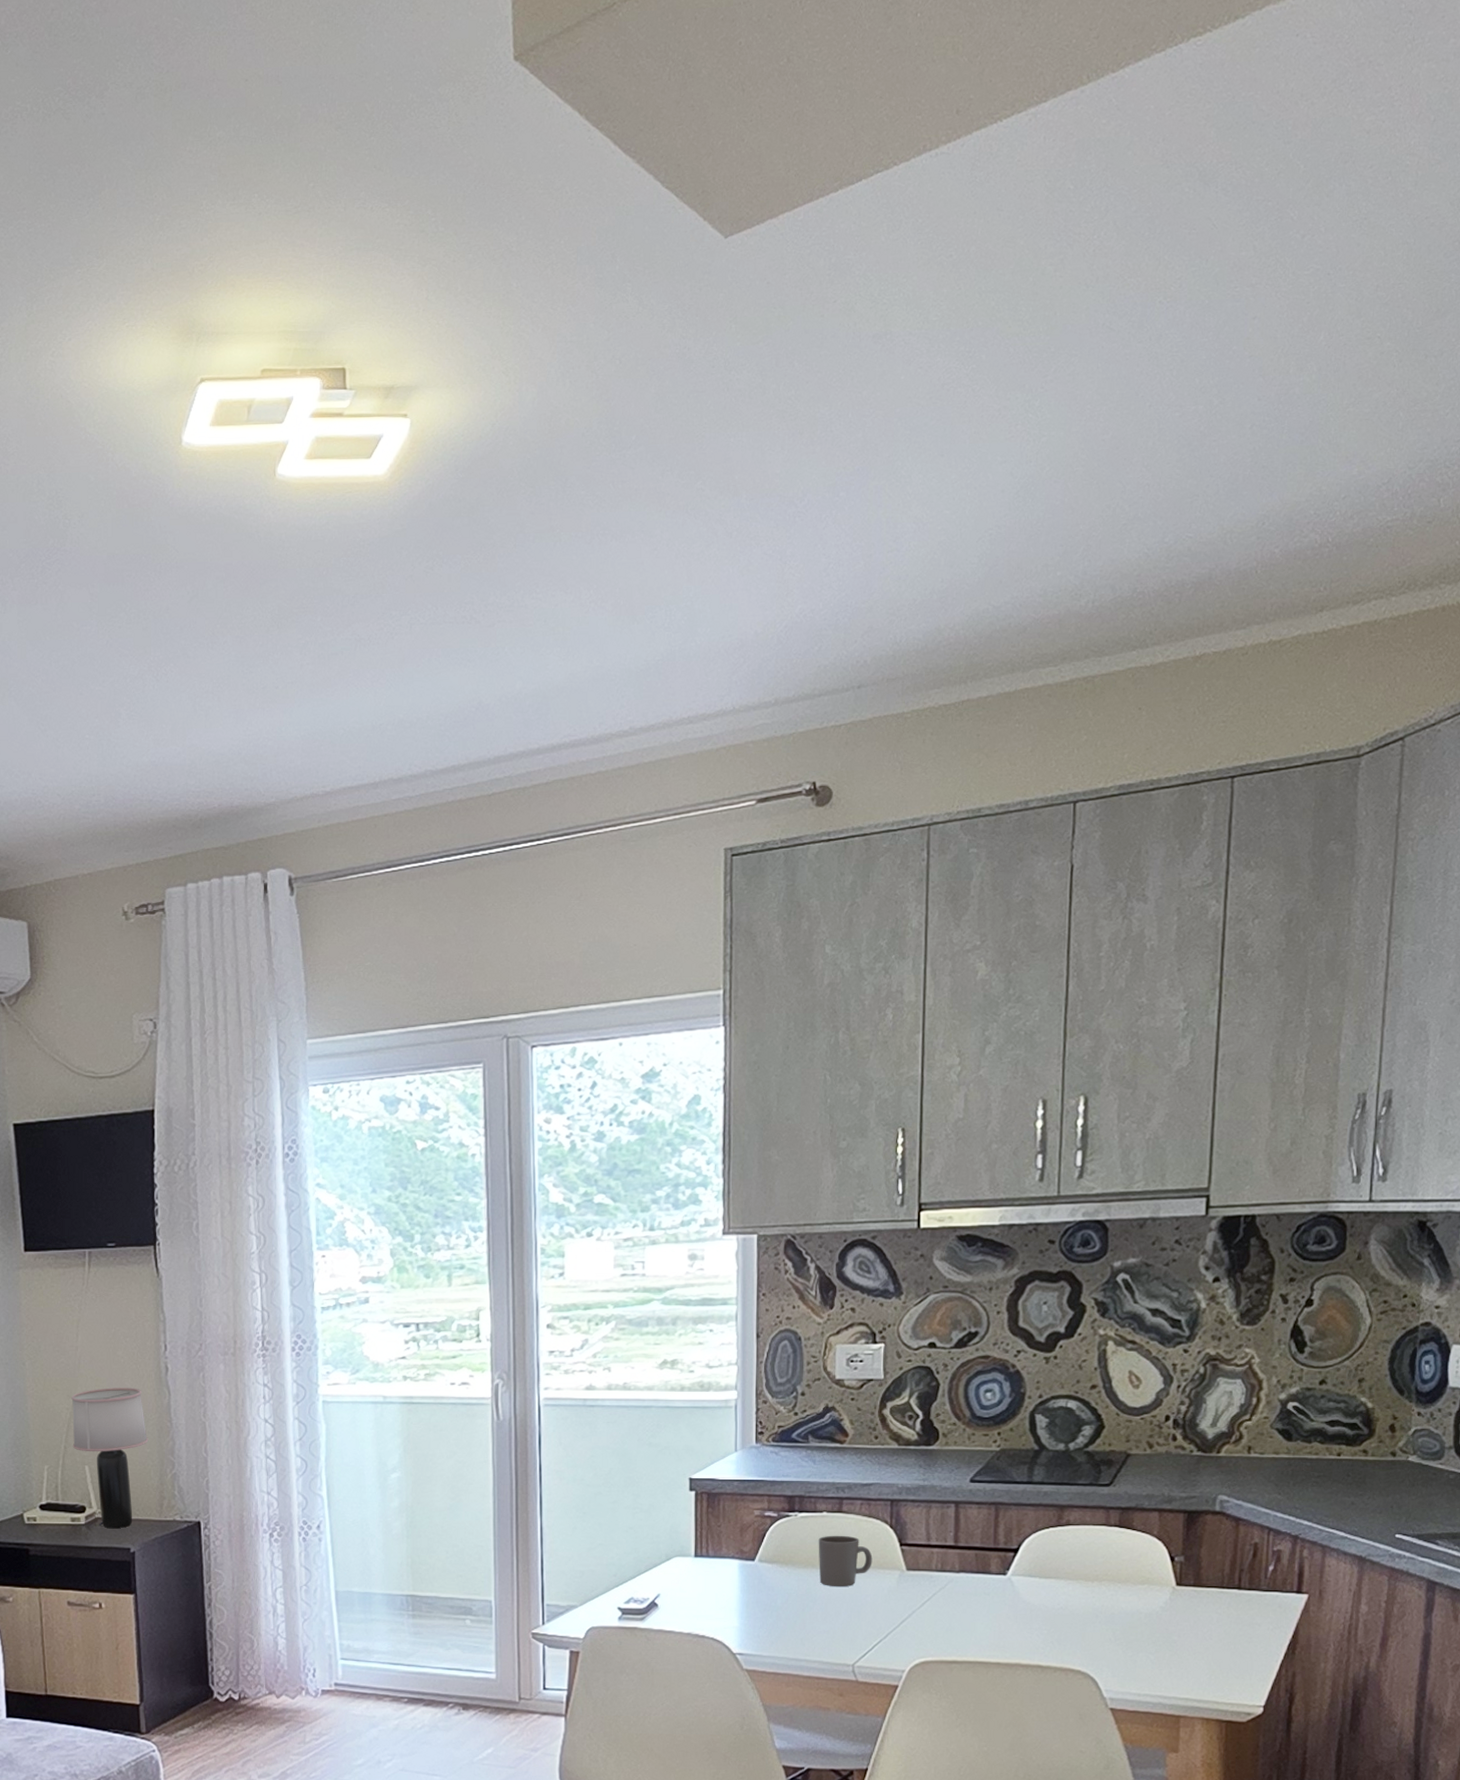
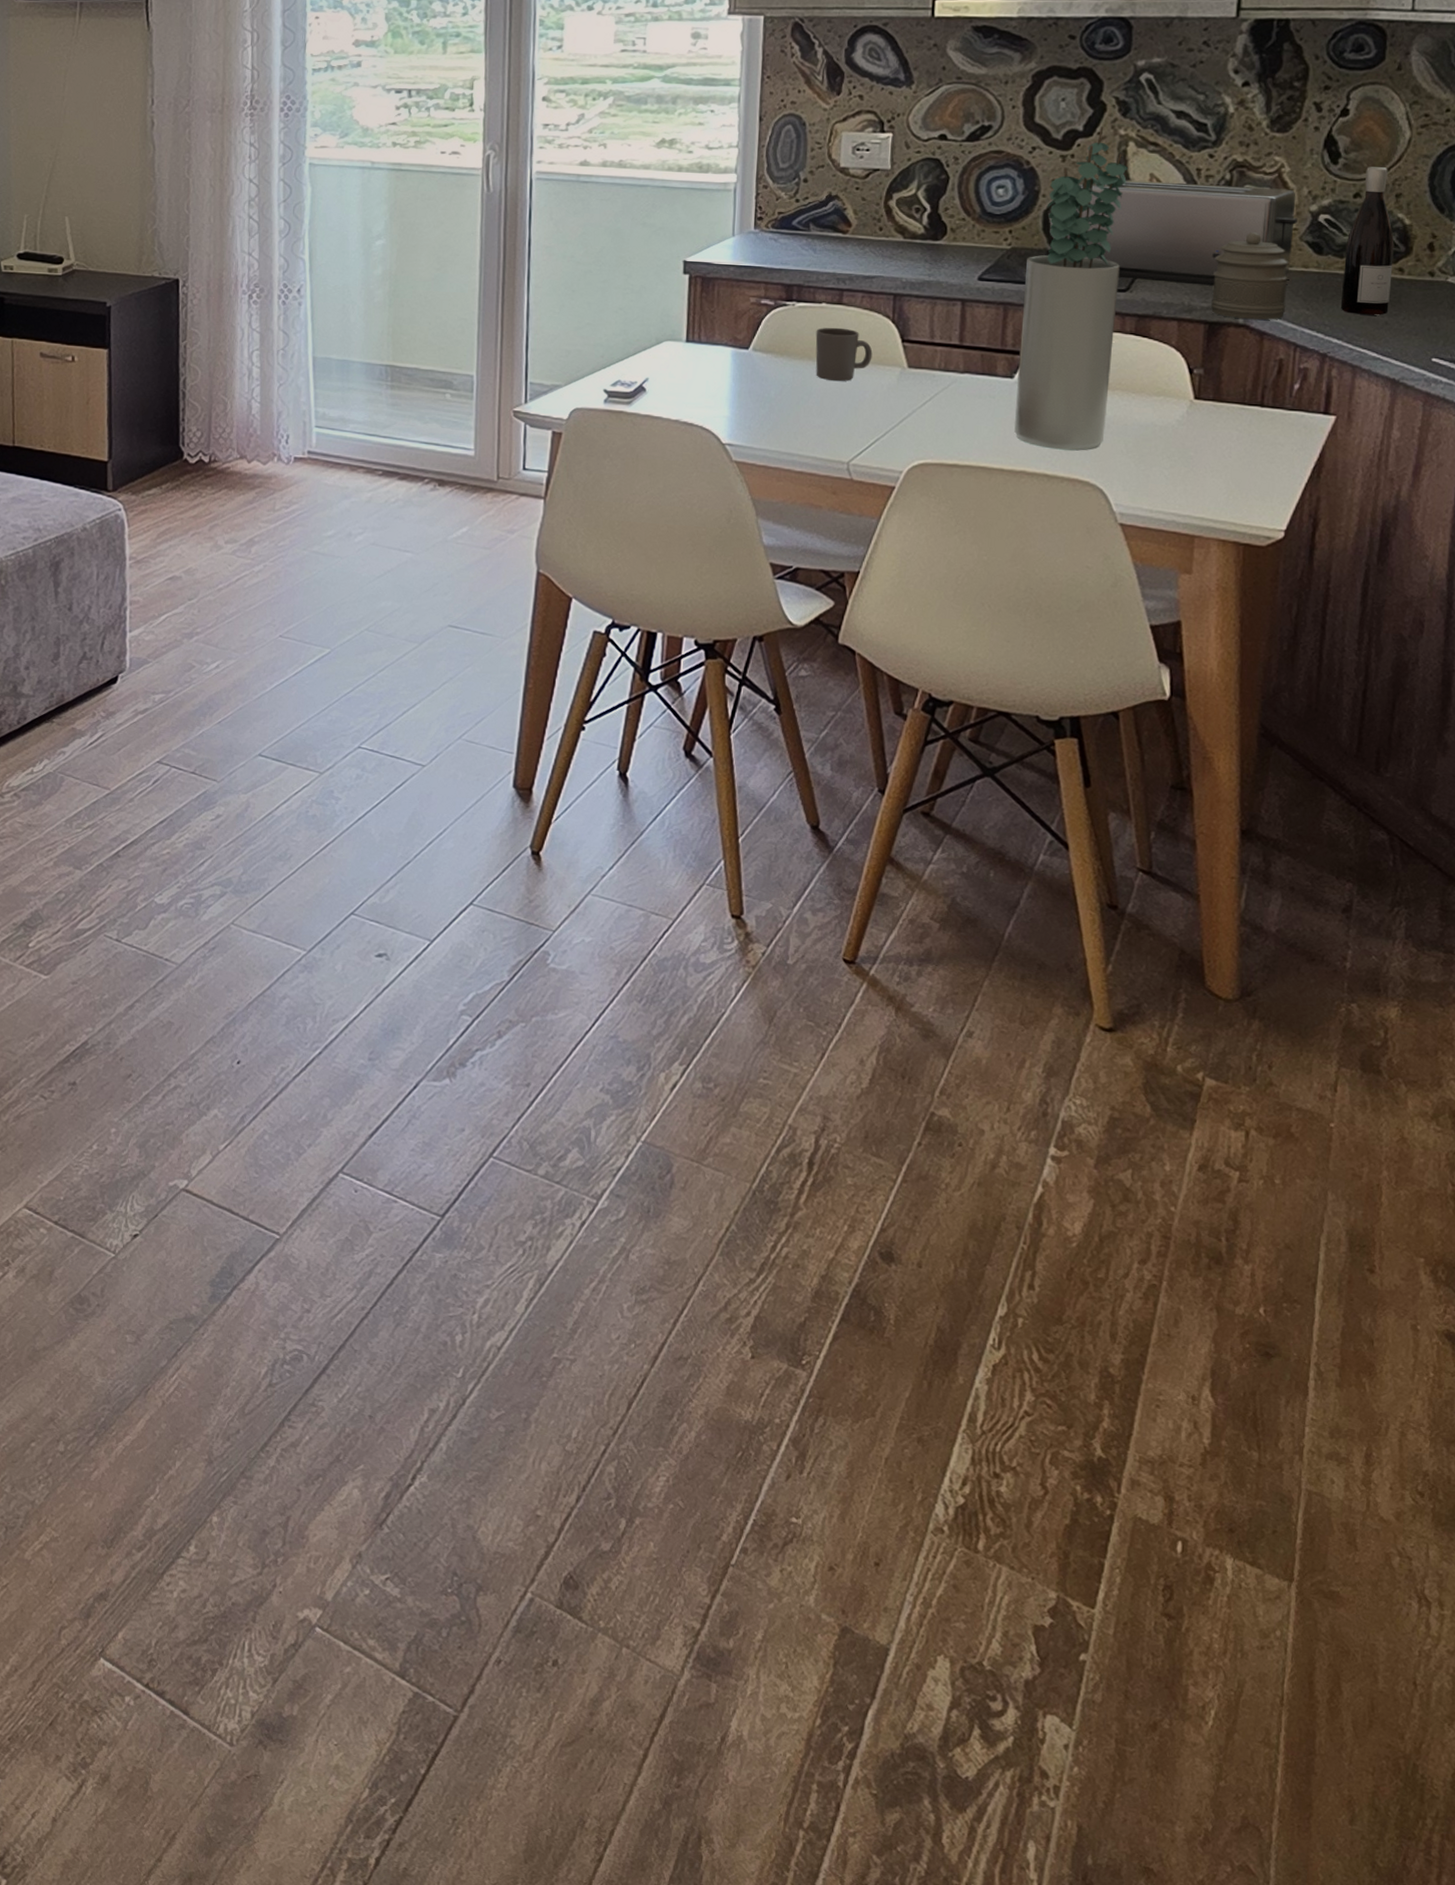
table lamp: present [71,1388,149,1528] -> none [53,139,131,281]
vase: none [1009,1328,1109,1641] -> present [1014,127,1129,451]
toaster: none [1048,1378,1268,1476] -> present [1062,178,1297,286]
jar: none [1190,1423,1261,1506] -> present [1211,232,1289,320]
bottle: none [1309,1354,1359,1496] -> present [1340,167,1395,316]

